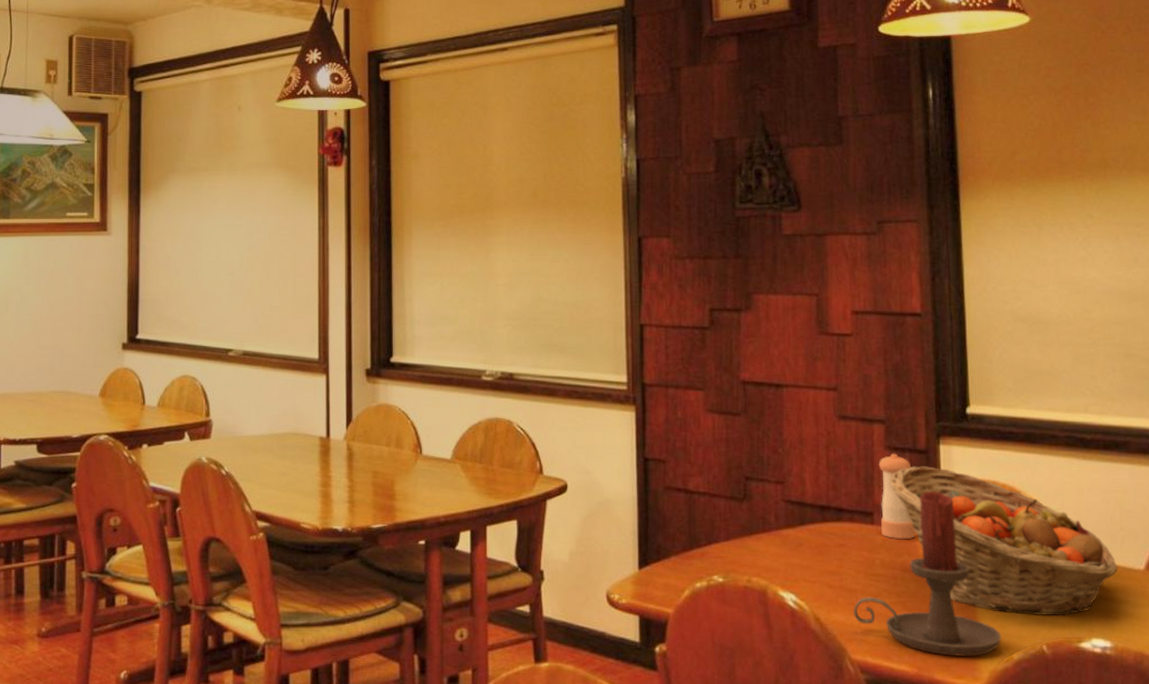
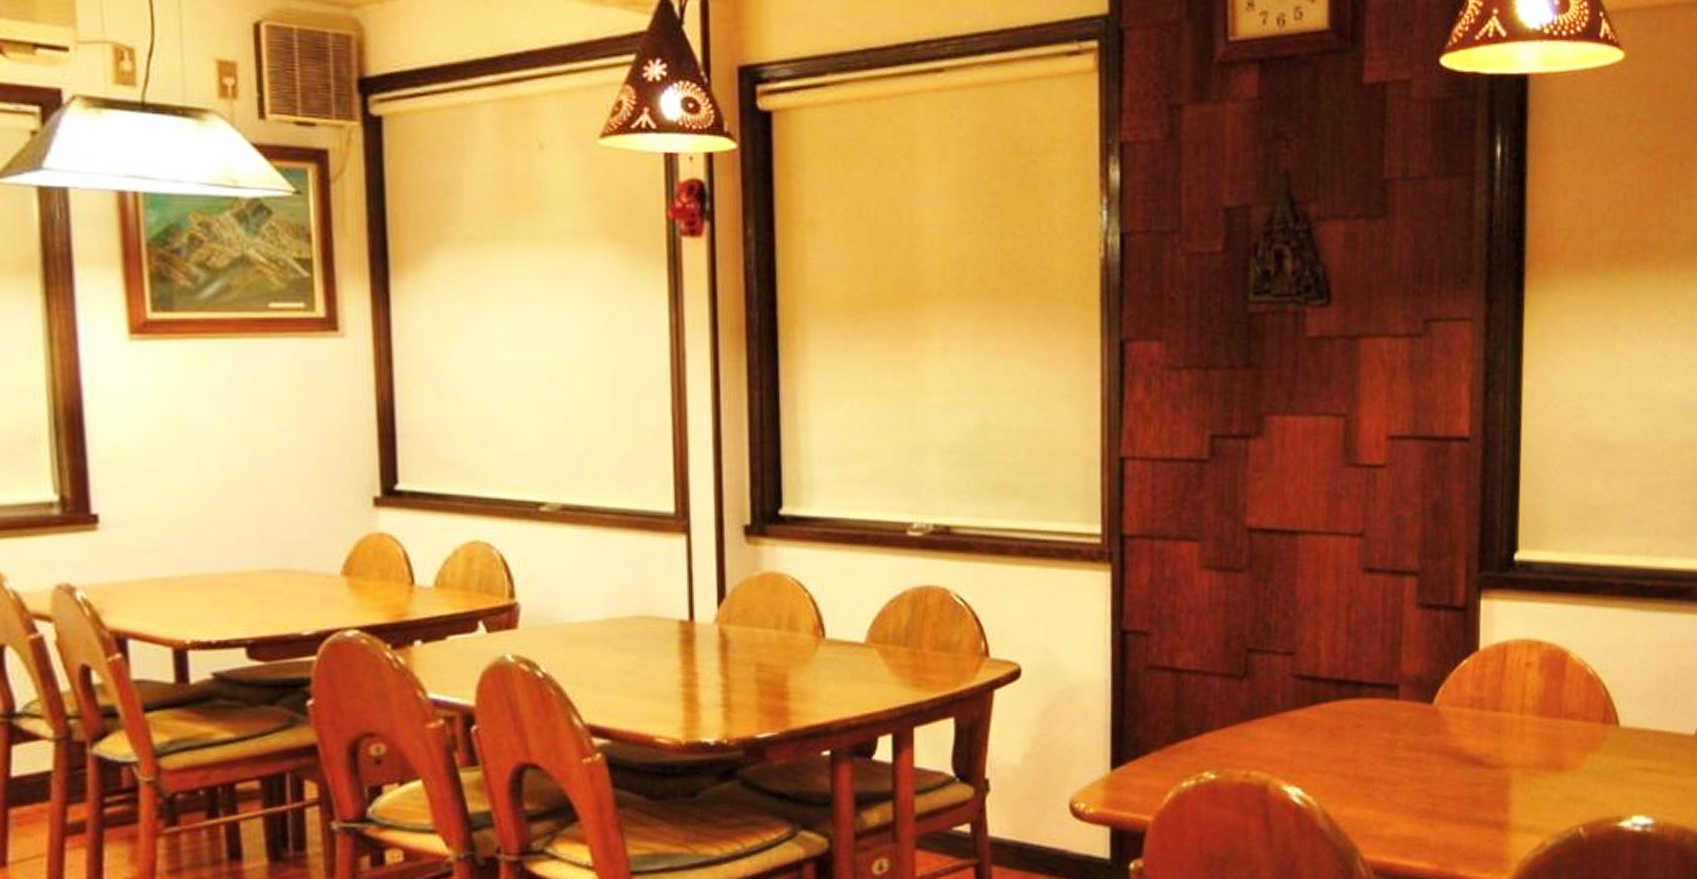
candle holder: present [853,492,1001,656] -> none [1368,656,1535,848]
pepper shaker: present [878,453,915,539] -> none [1406,612,1446,715]
fruit basket: present [891,466,1118,615] -> none [1421,626,1668,794]

